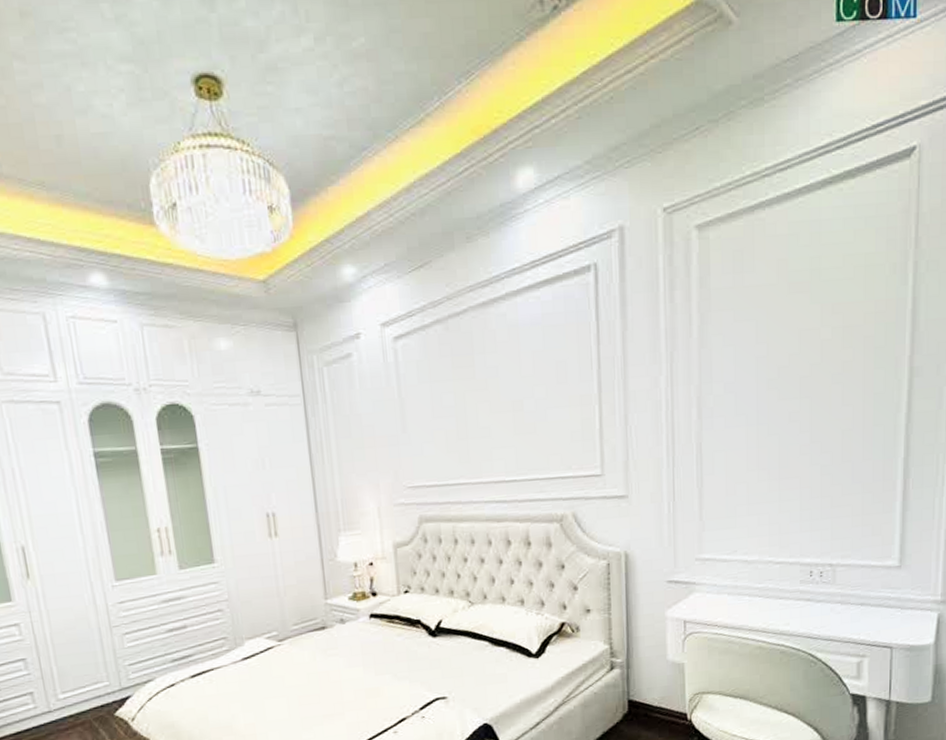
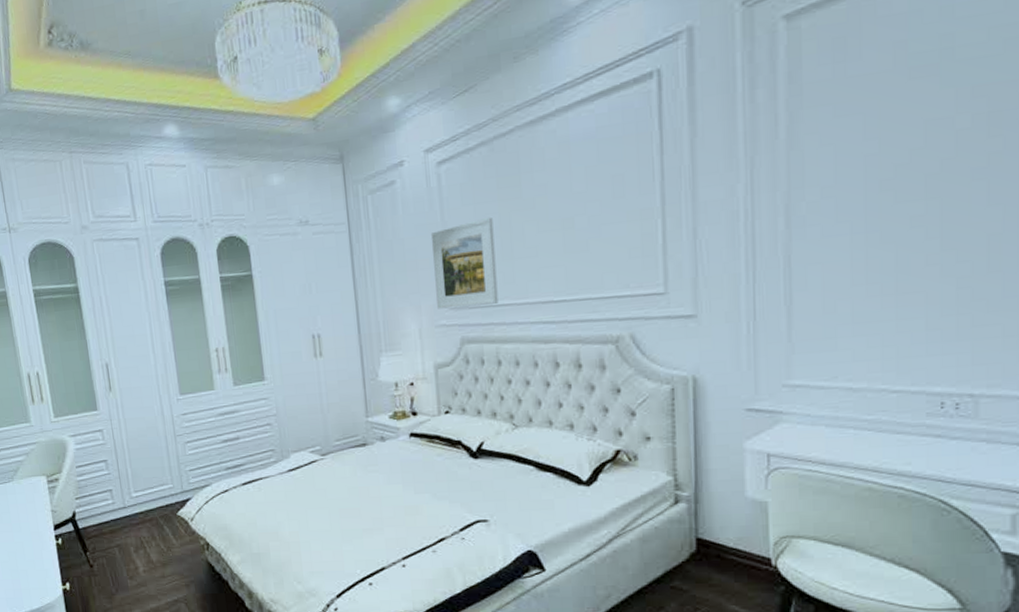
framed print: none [388,396,455,488] -> present [430,217,499,309]

